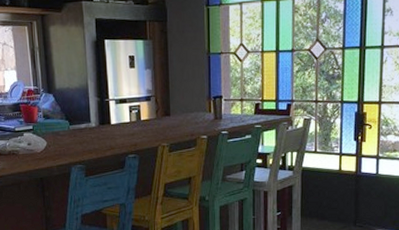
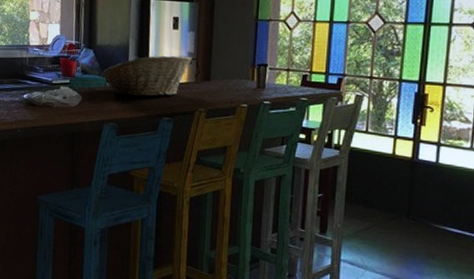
fruit basket: none [64,93,151,137] -> present [102,55,192,97]

